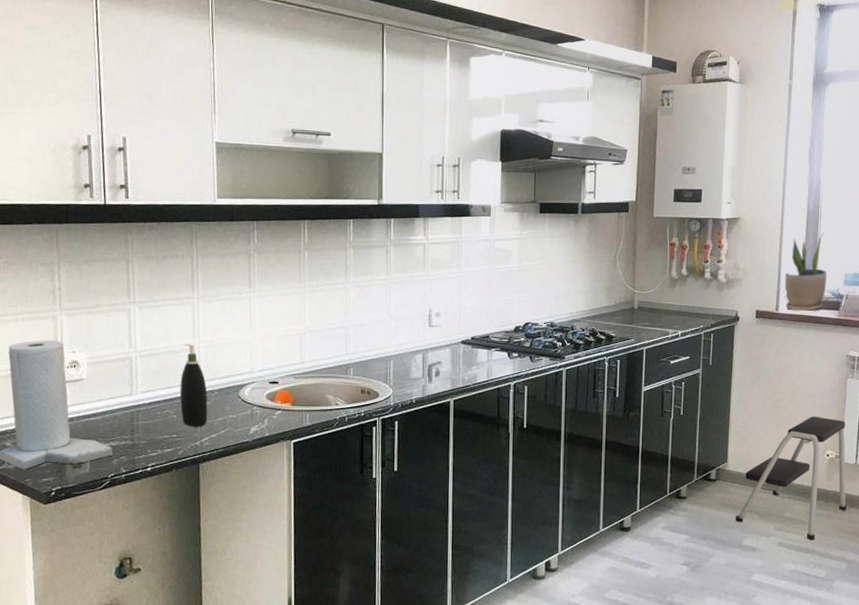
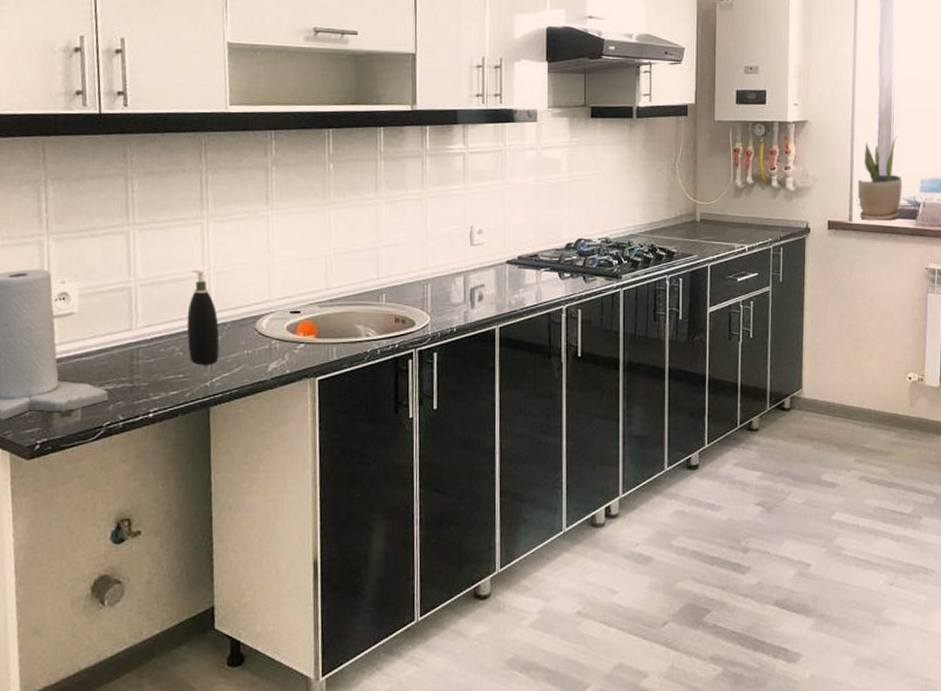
step stool: present [735,416,847,540] -> none [812,335,932,473]

